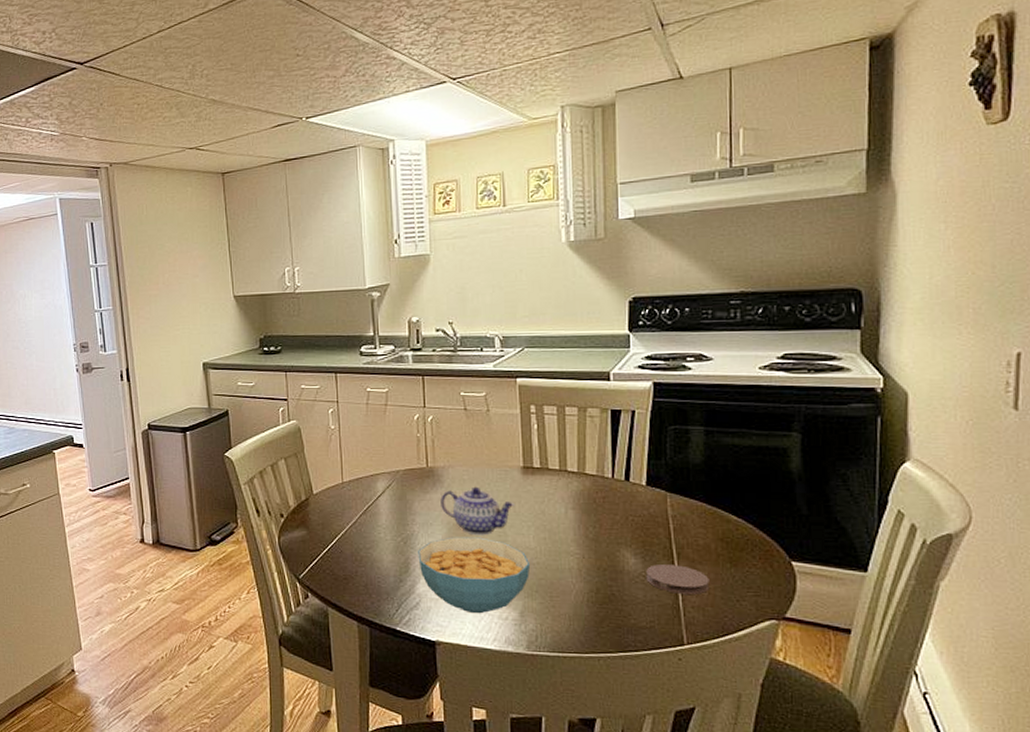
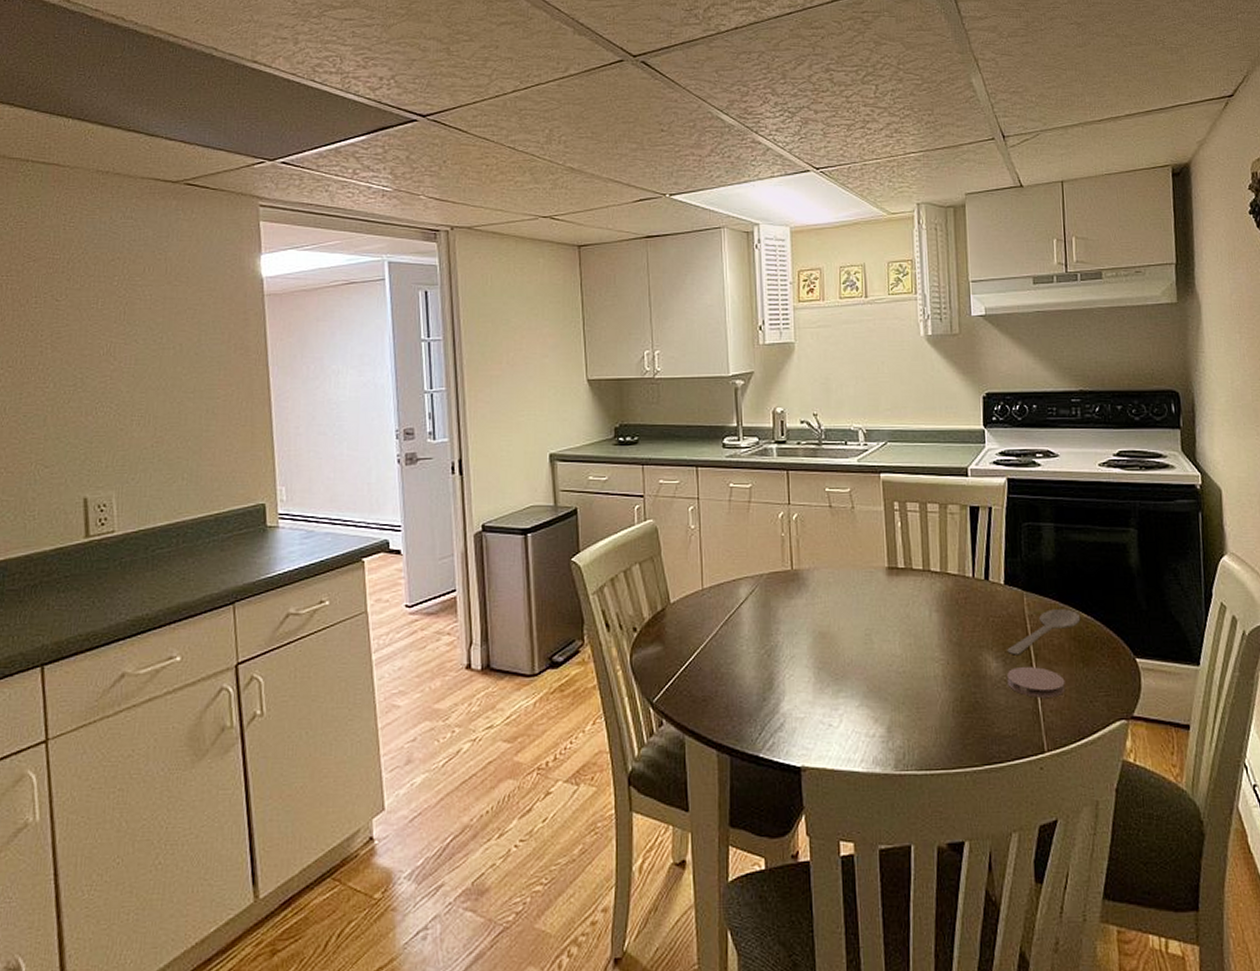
cereal bowl: present [418,537,531,614] -> none [782,646,897,732]
teapot: present [440,486,516,536] -> none [806,590,881,644]
wooden spoon: none [647,511,730,553] -> present [1007,609,1081,655]

